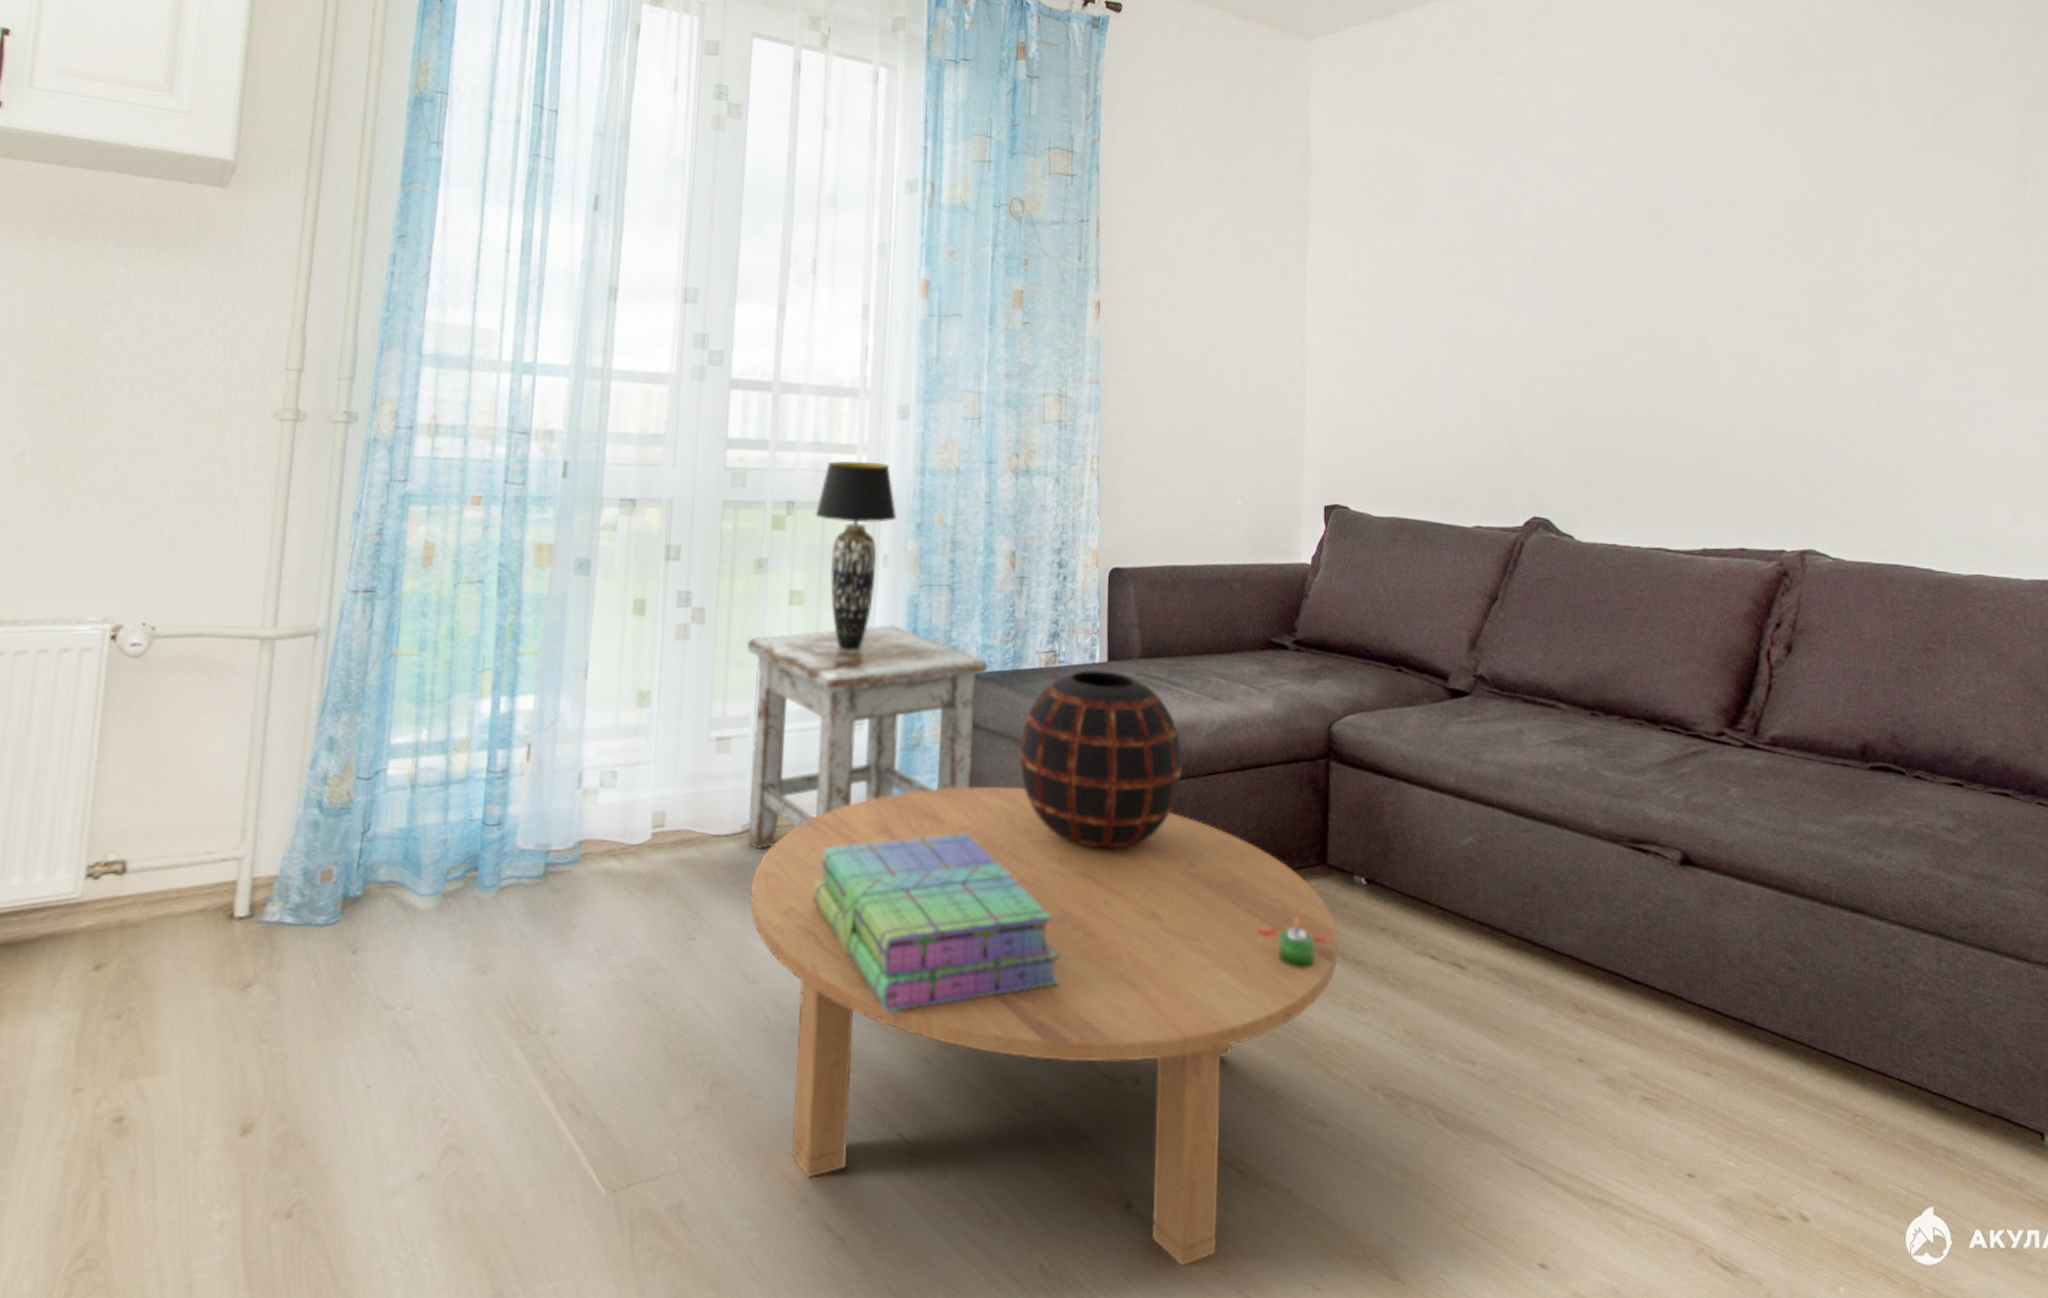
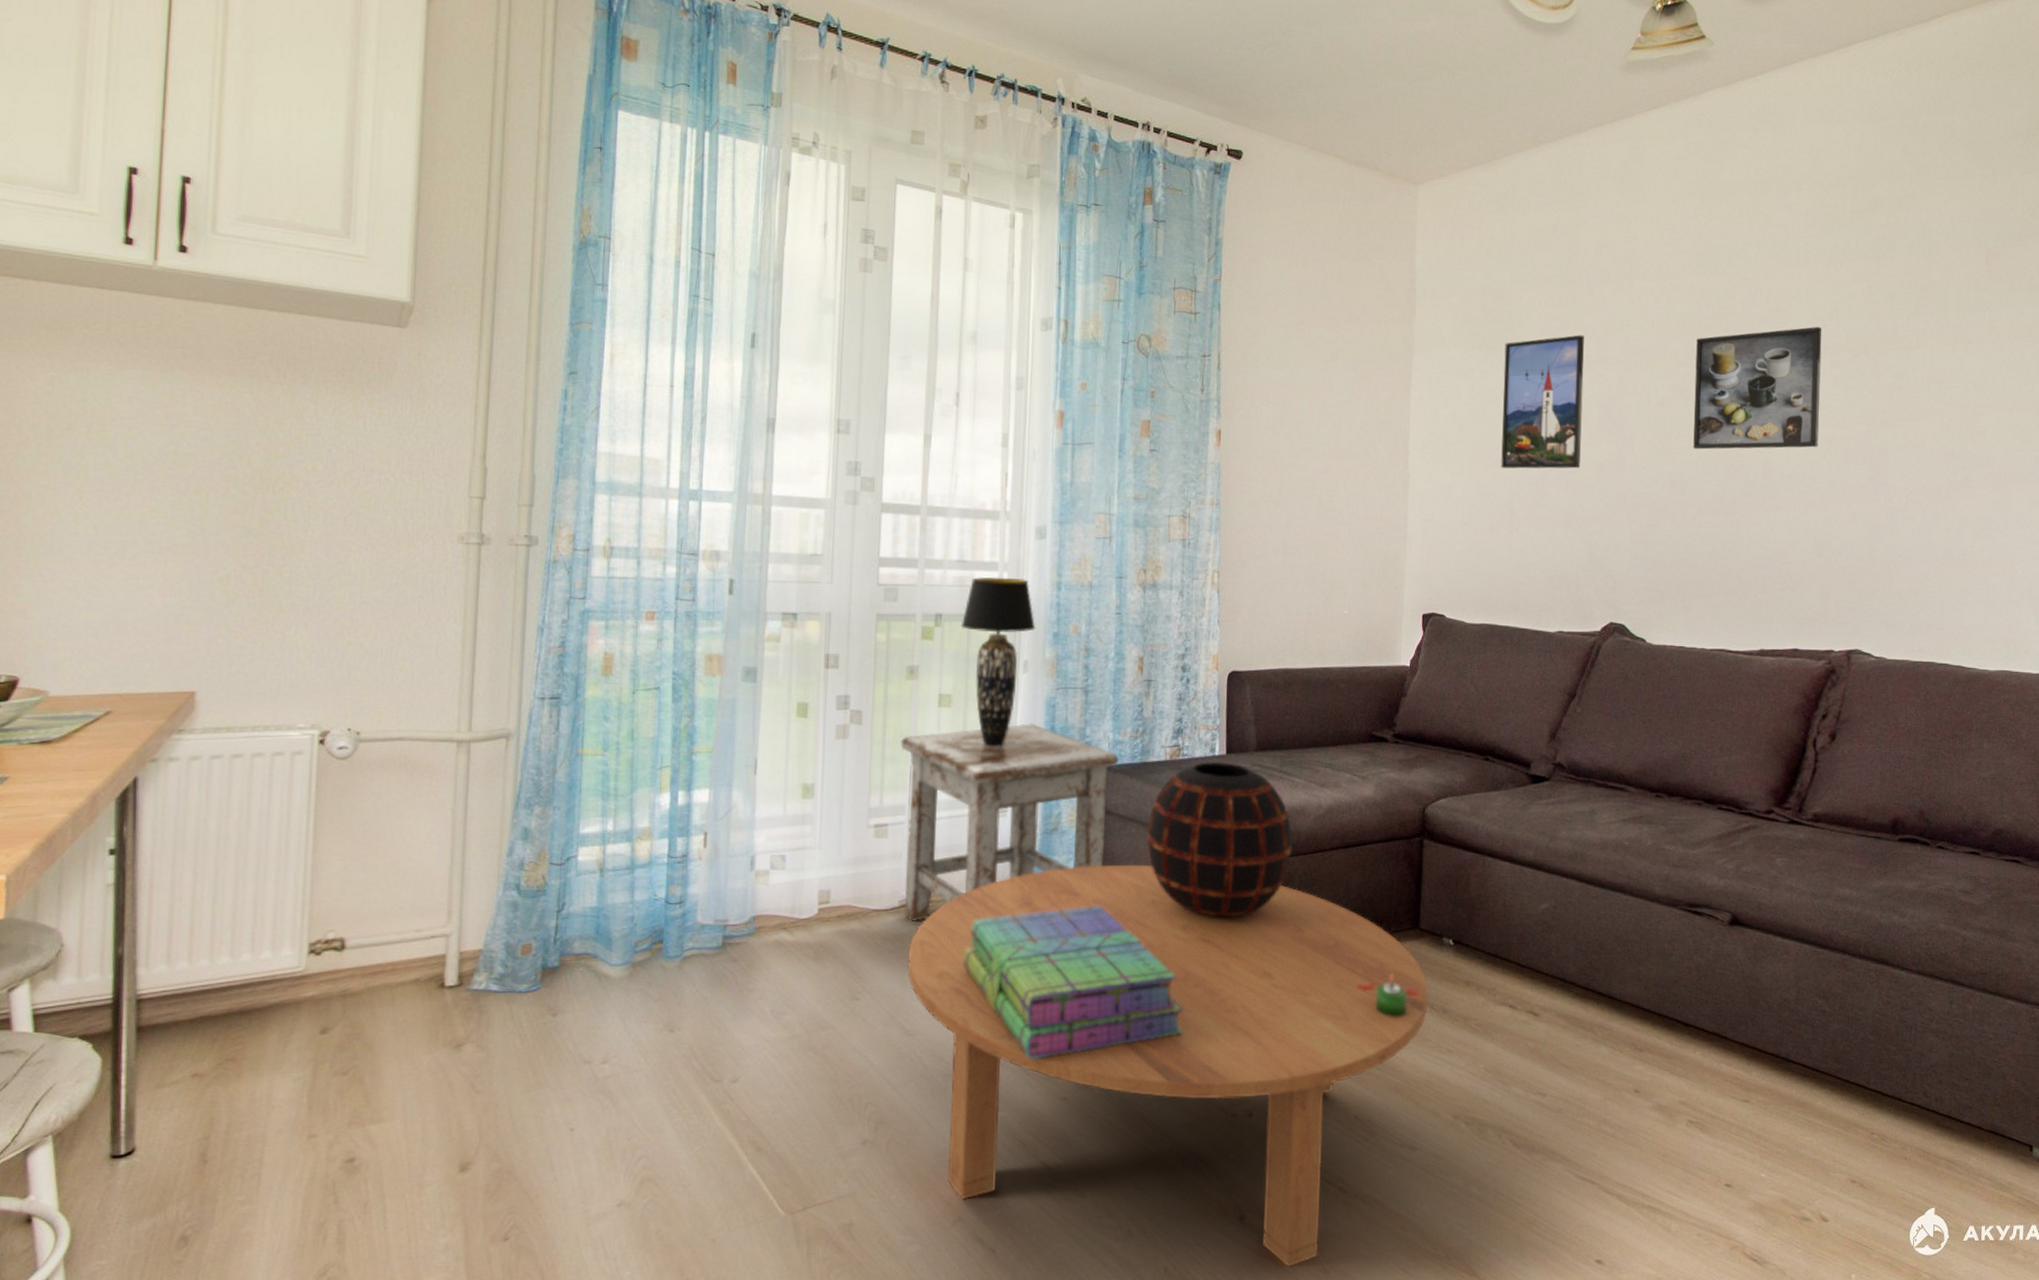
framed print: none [1407,200,1496,346] -> present [1501,334,1584,469]
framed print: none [1618,192,1758,326] -> present [1693,327,1822,450]

